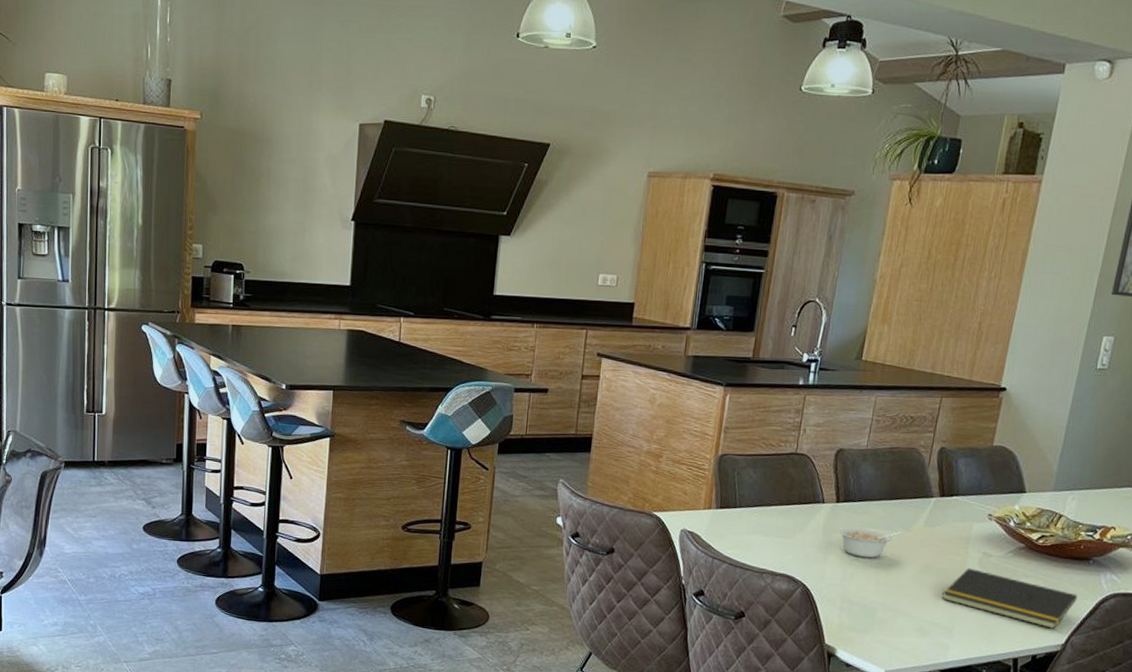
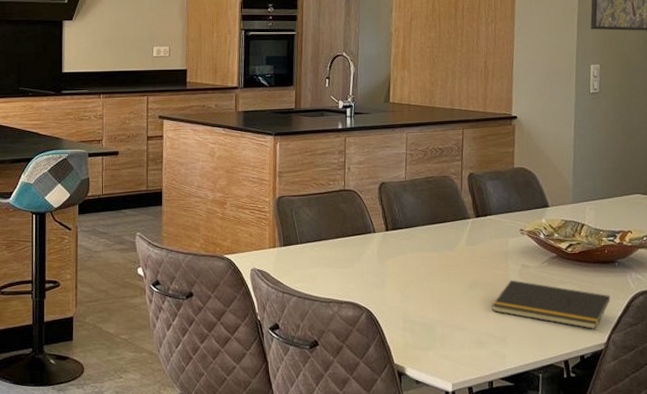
legume: present [839,527,901,558] -> none [392,252,447,279]

